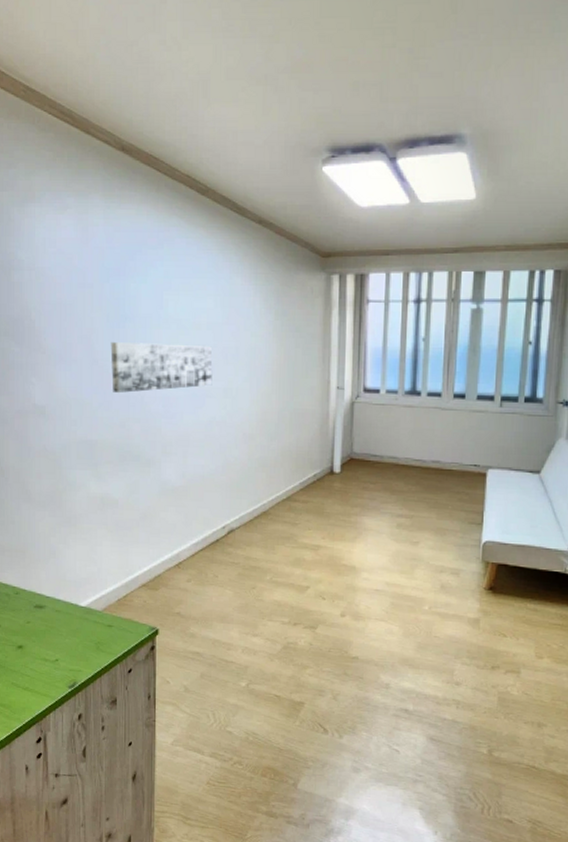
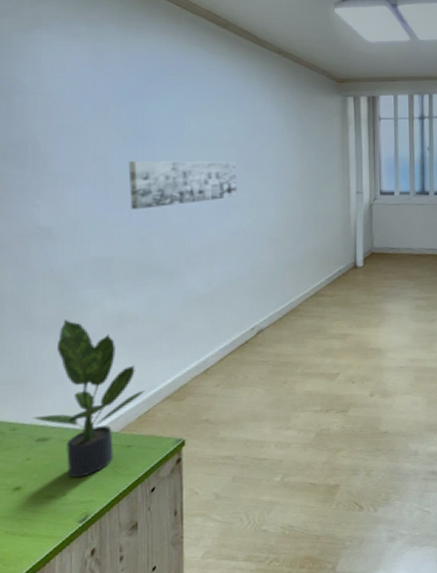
potted plant: none [32,496,124,648] -> present [33,319,146,479]

